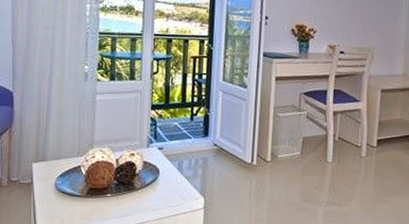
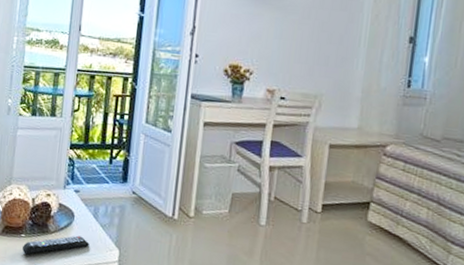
remote control: none [109,189,175,213] -> present [22,235,89,255]

